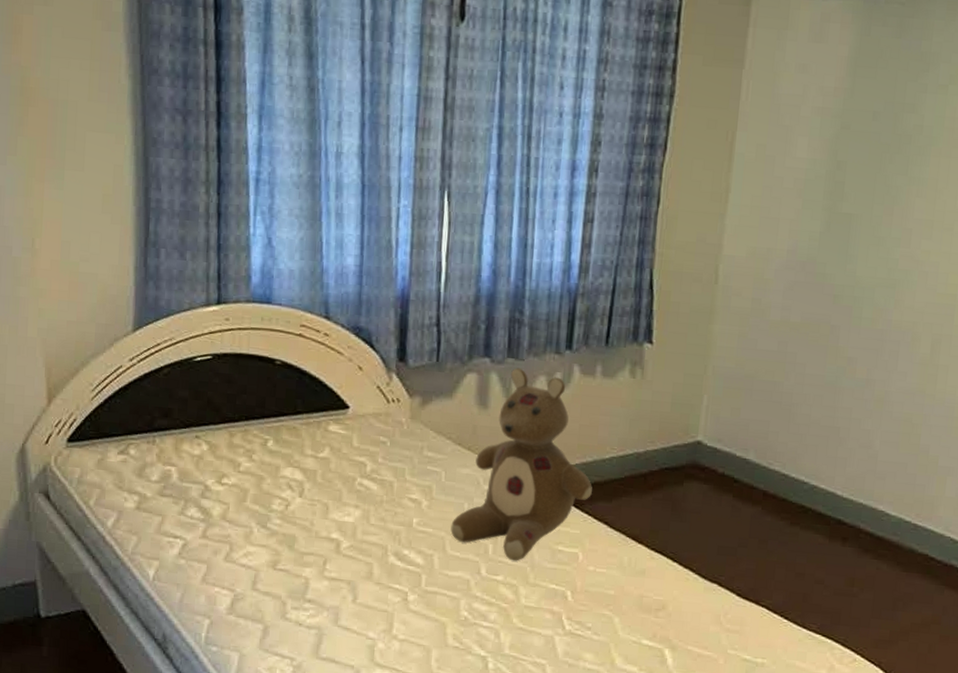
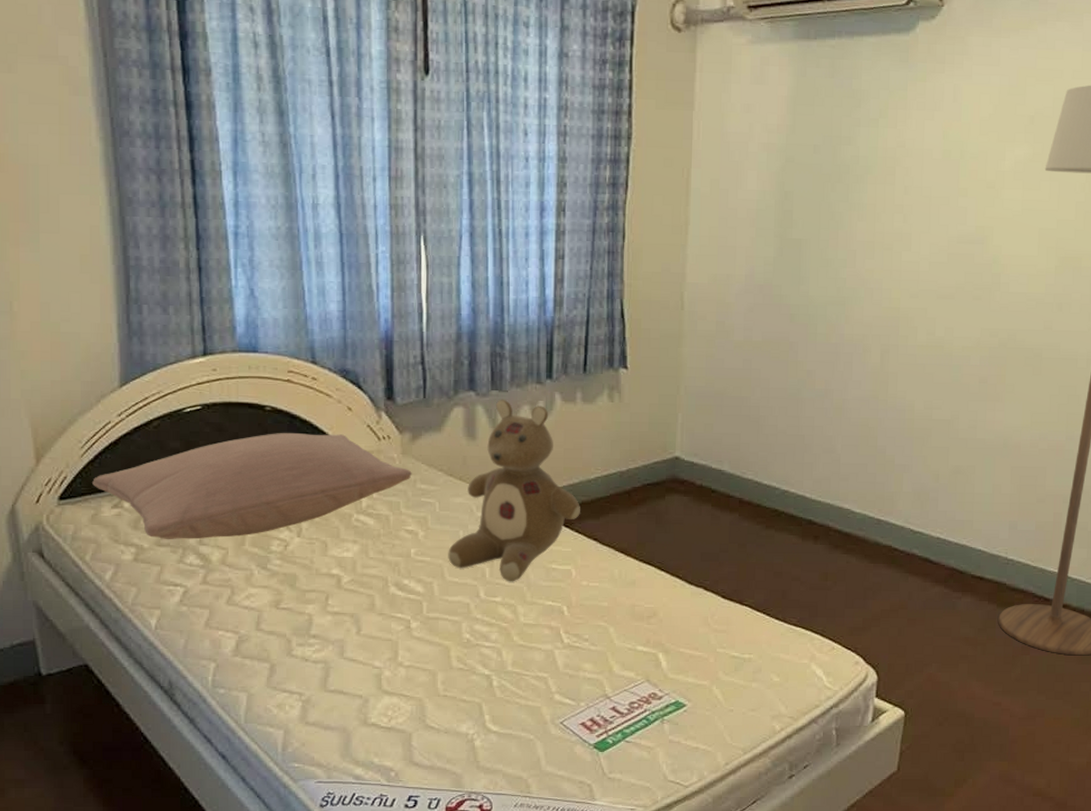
pillow: none [101,388,420,492] -> present [92,432,412,540]

